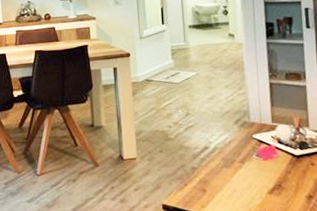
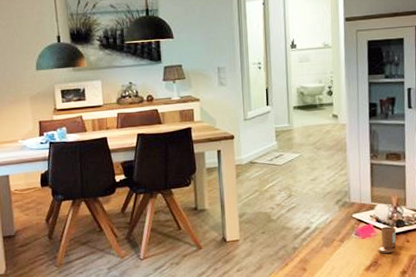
candle: none [281,148,300,177] -> present [378,226,396,254]

